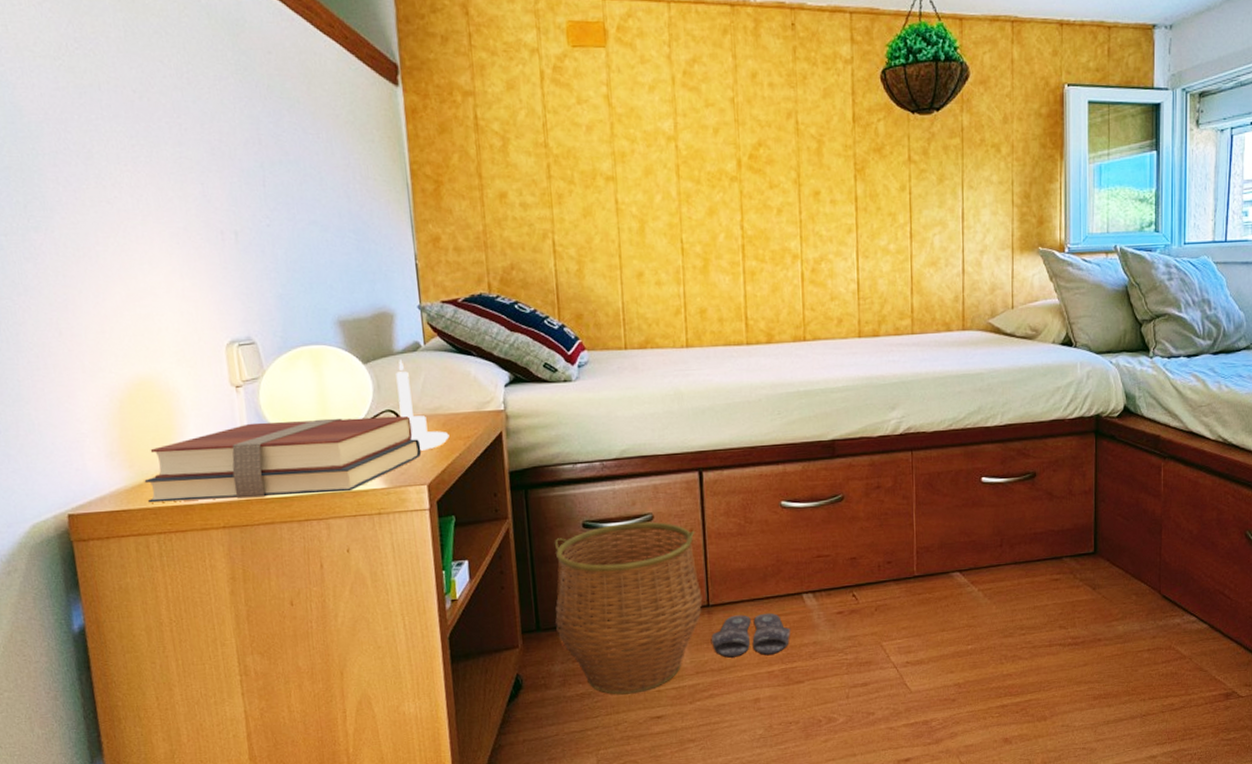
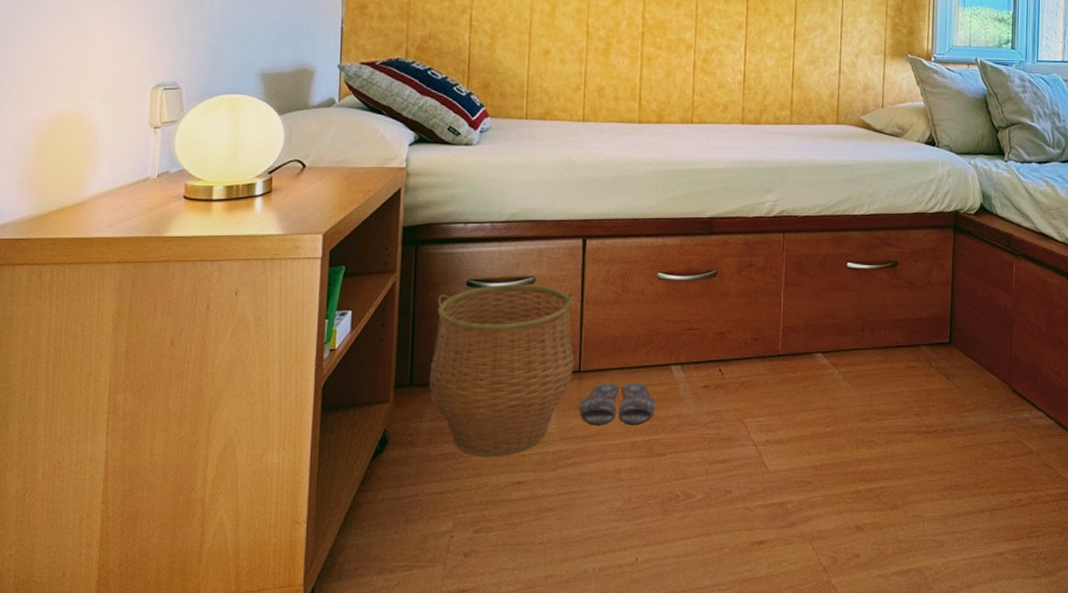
books: present [144,415,422,503] -> none [48,163,322,235]
candle holder: present [396,359,450,451] -> none [307,113,351,201]

